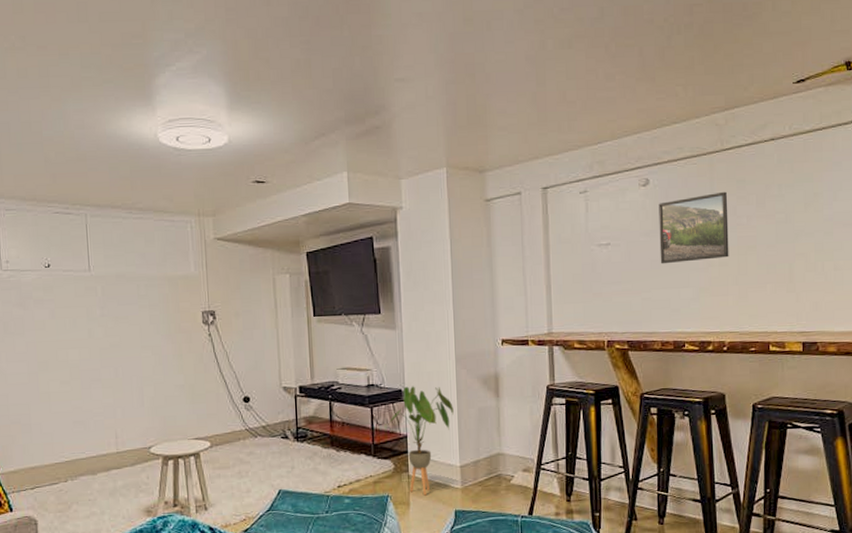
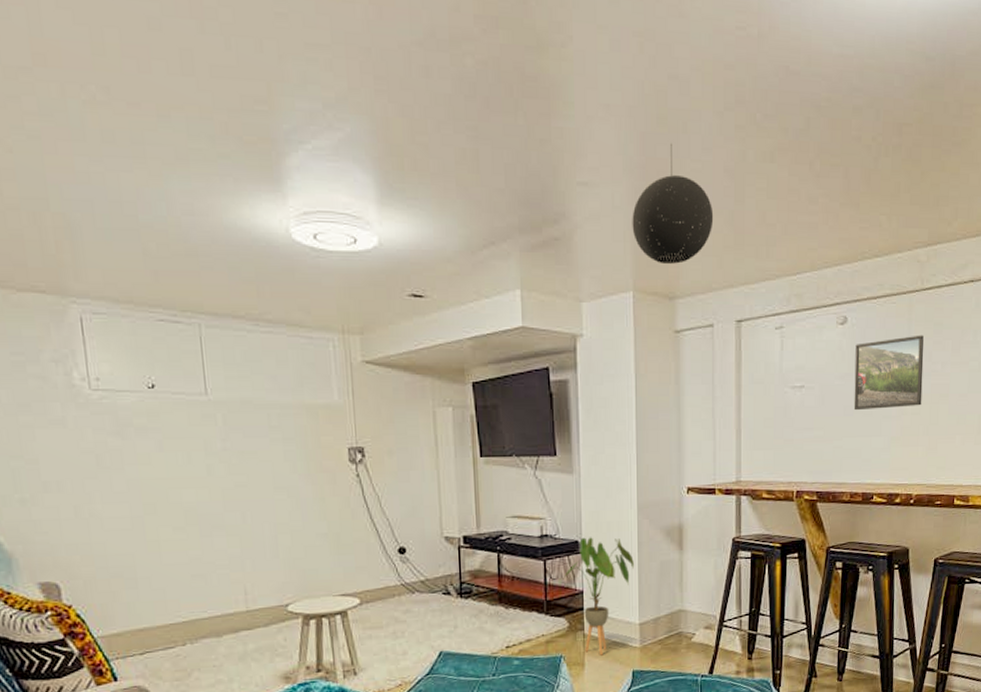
pendant light: none [443,39,518,142] -> present [632,143,714,264]

